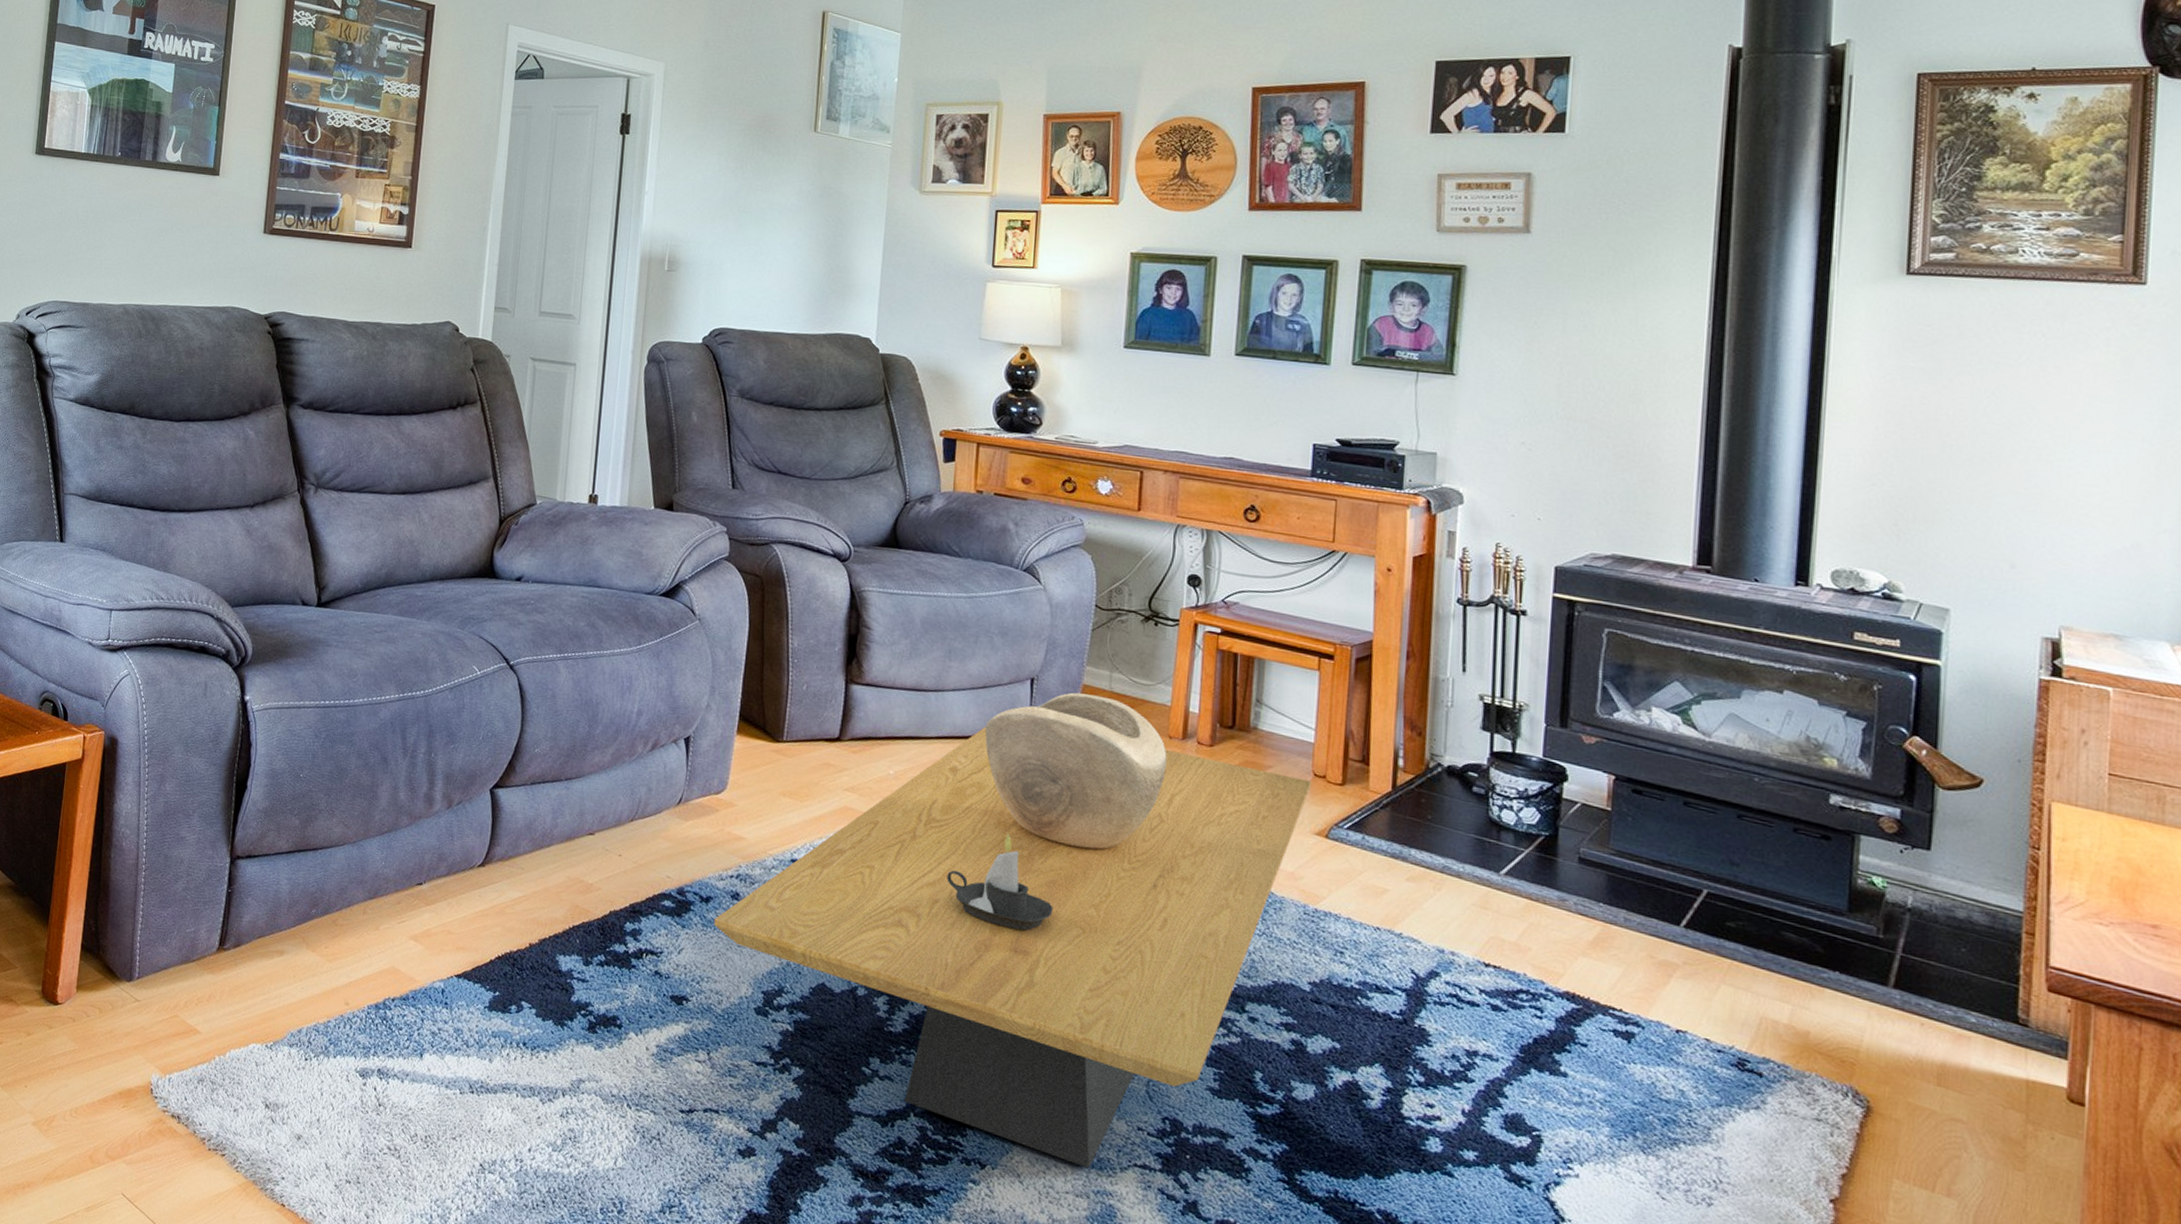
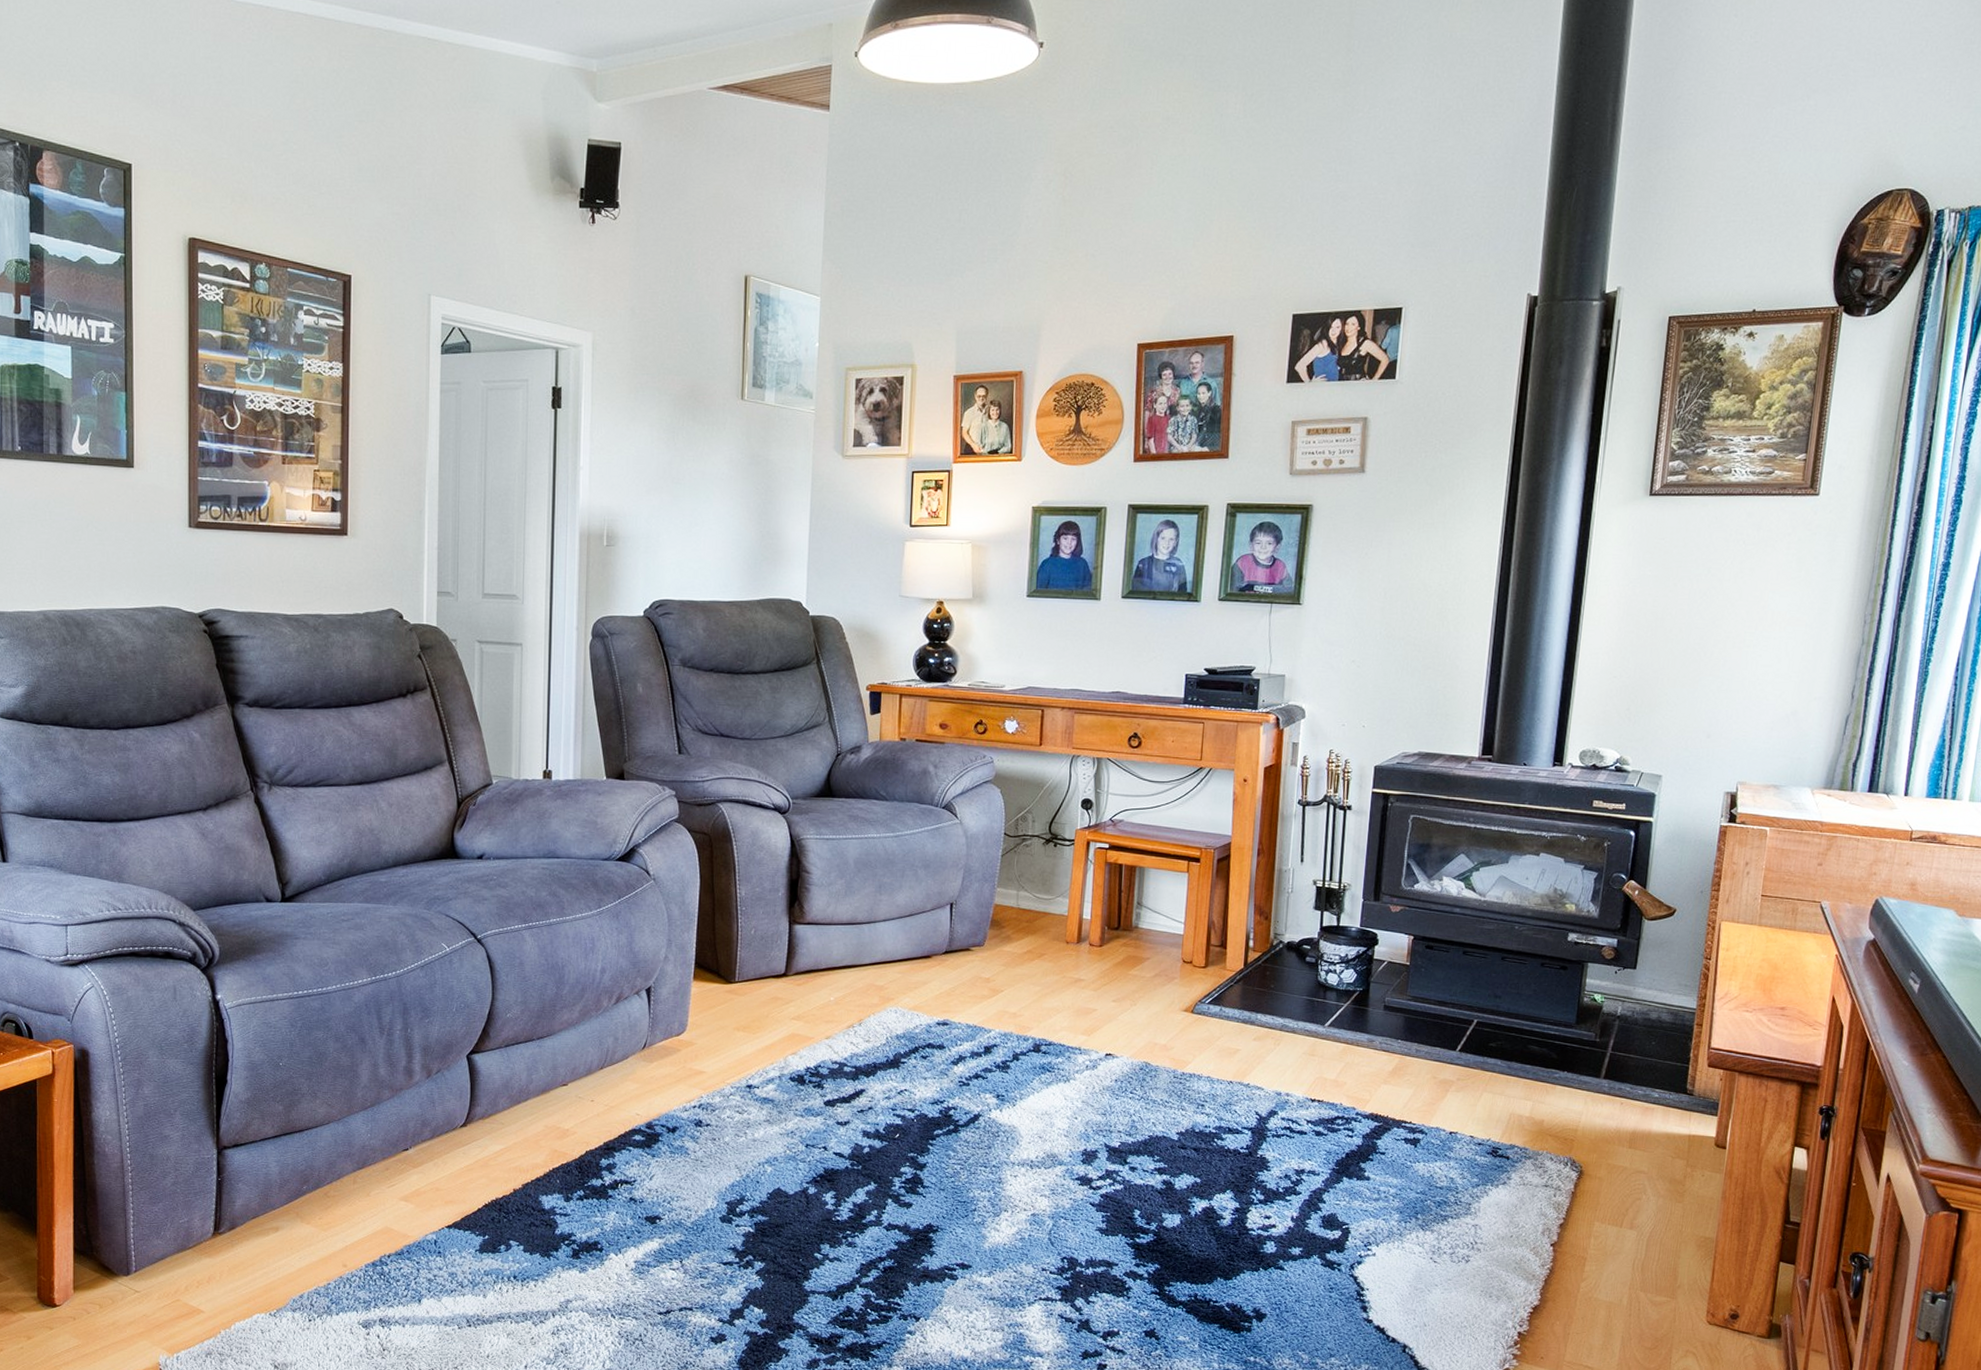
coffee table: present [714,727,1312,1169] -> none [681,950,1181,1308]
candle: present [946,833,1053,931] -> none [882,1040,972,1121]
decorative bowl: present [985,692,1167,849] -> none [911,912,1065,1045]

